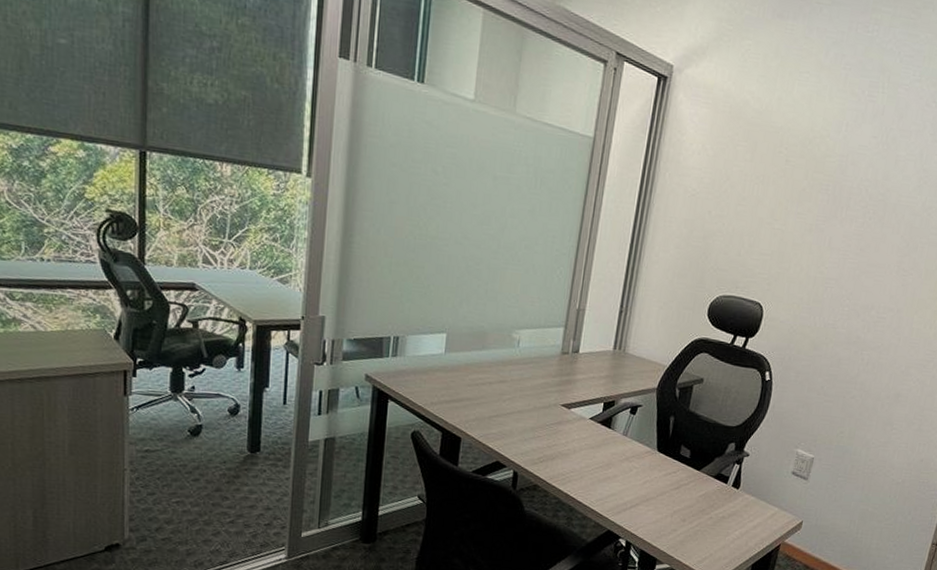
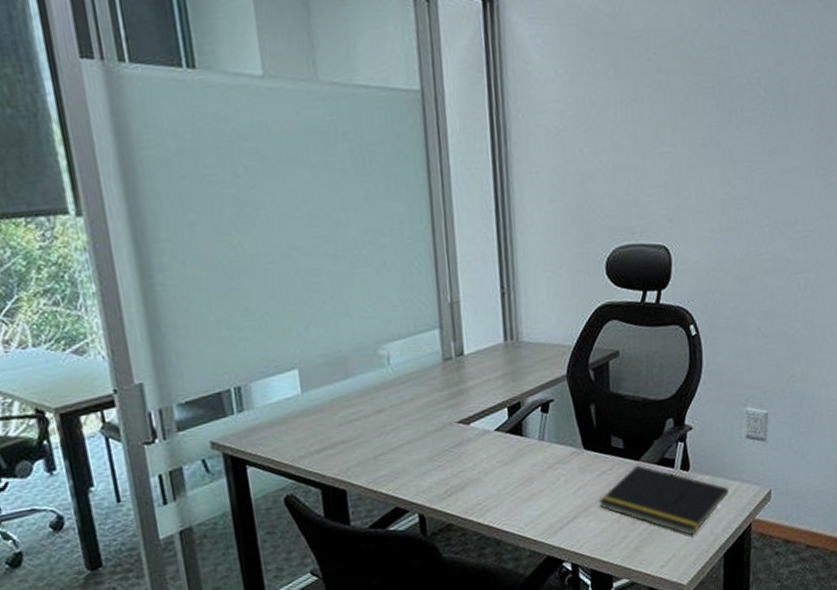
notepad: none [659,474,769,543] -> present [599,465,730,536]

